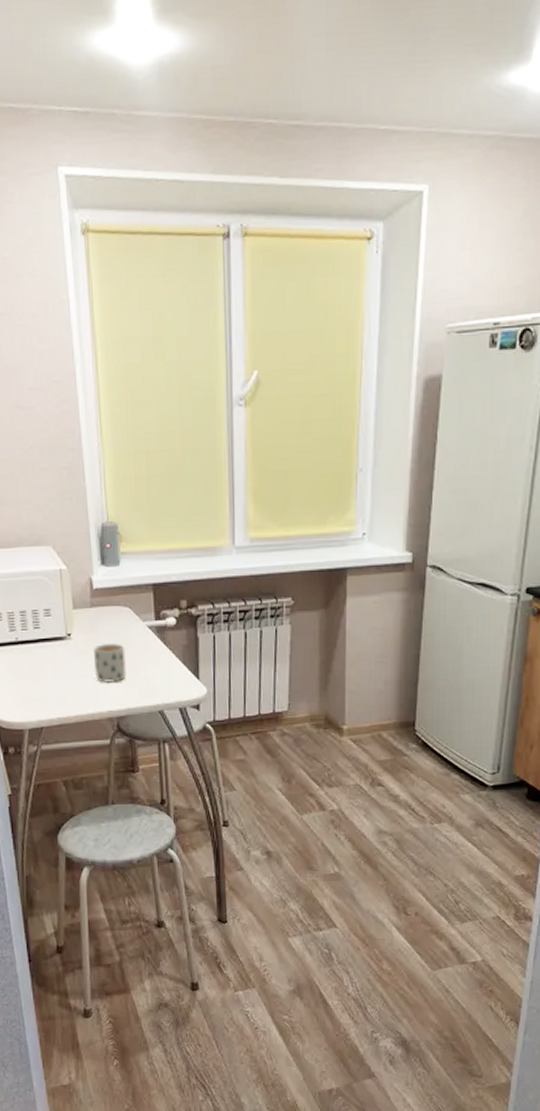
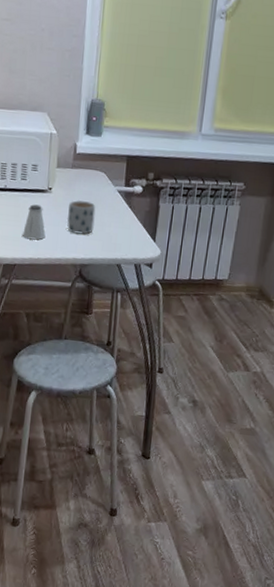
saltshaker: none [45,655,72,697] -> present [22,204,46,240]

